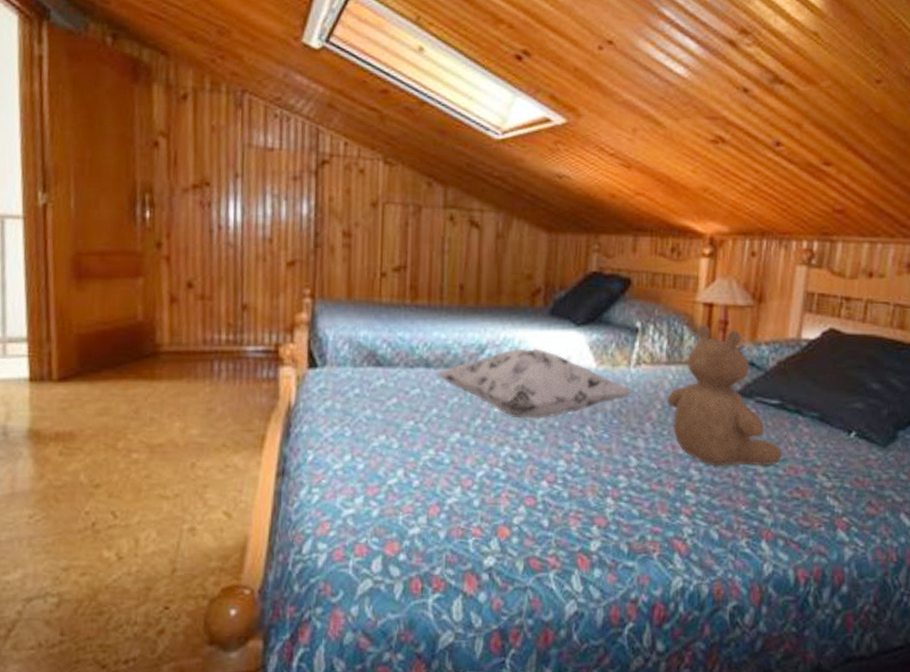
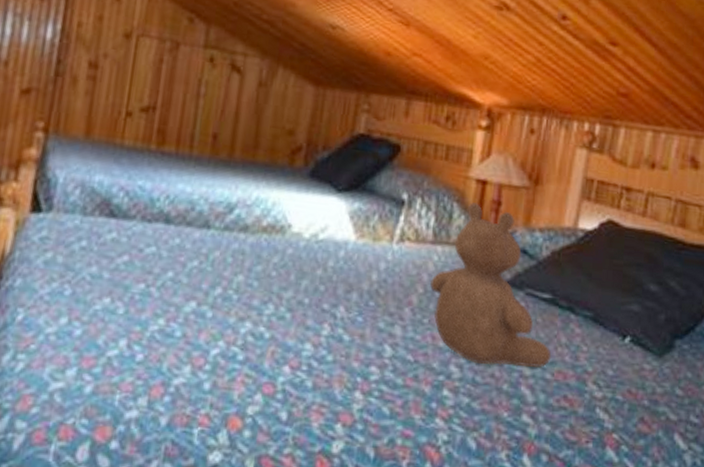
decorative pillow: present [435,348,635,419] -> none [175,210,396,294]

